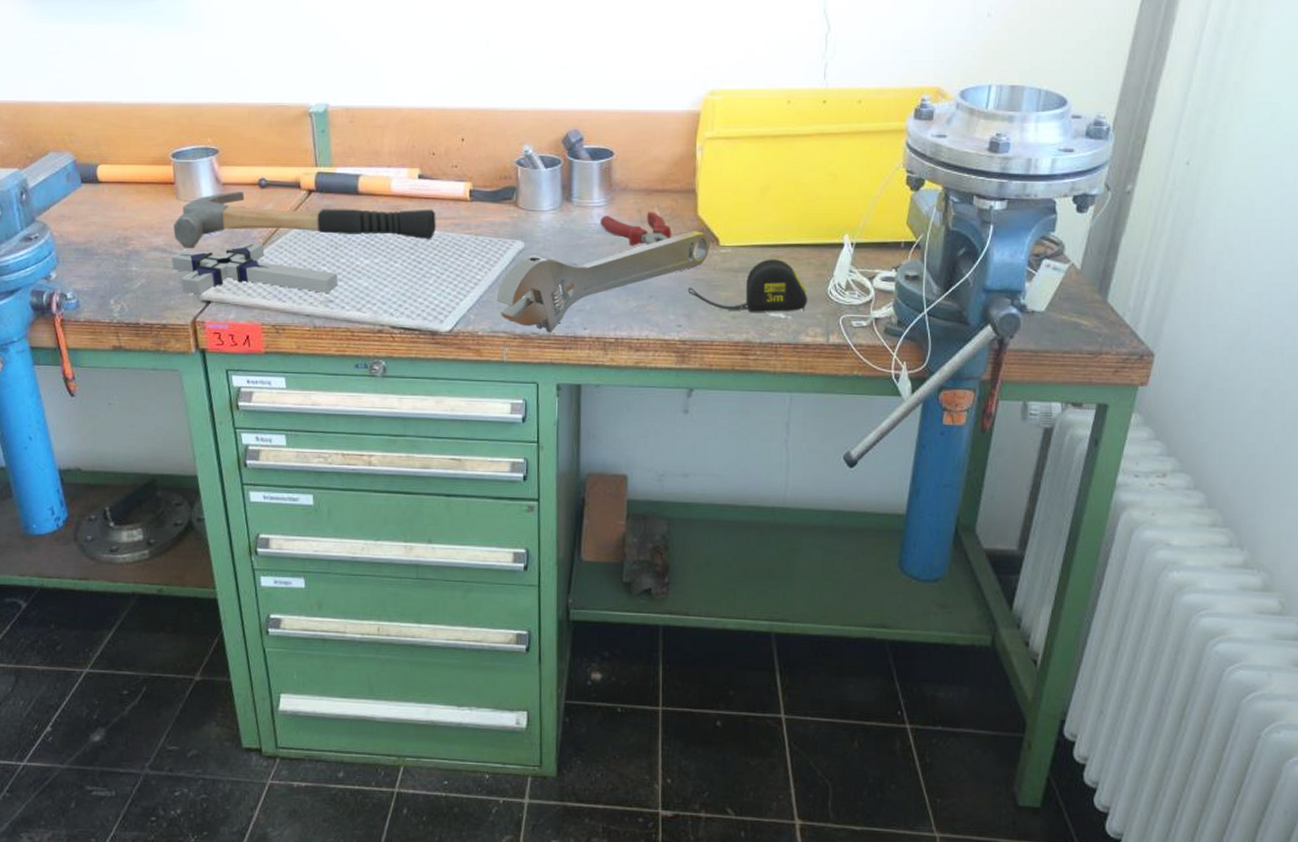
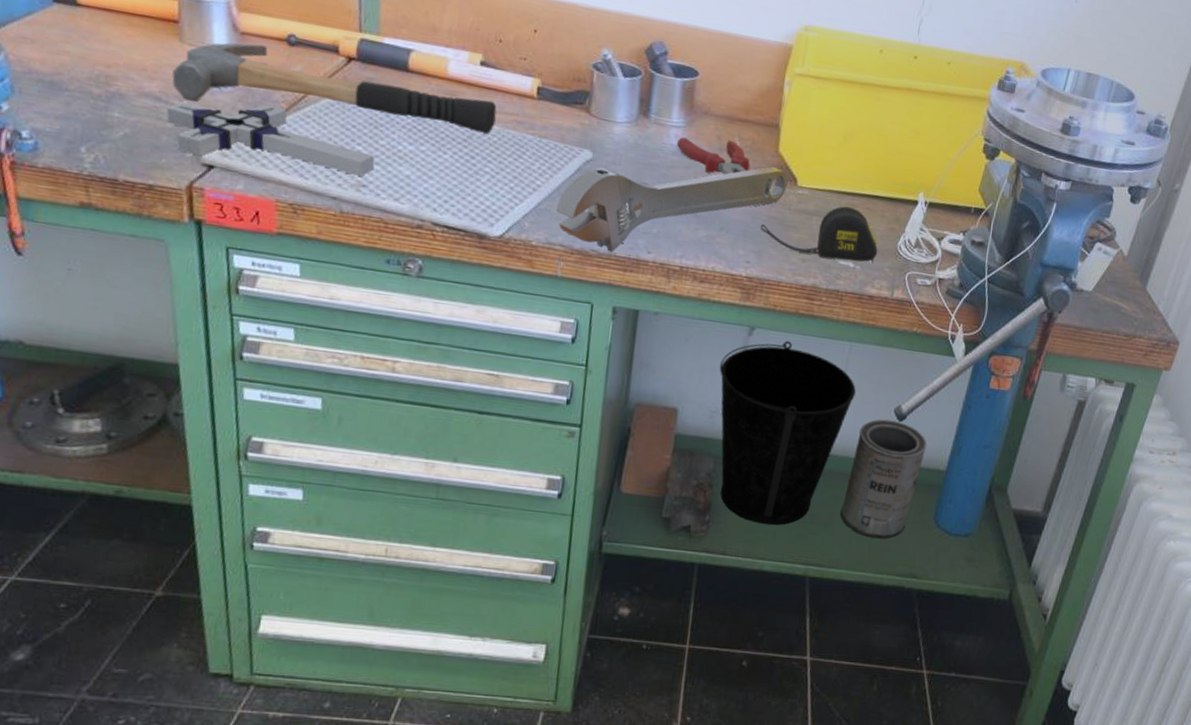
bucket: none [662,398,801,582] -> present [719,341,856,525]
paint can: none [798,467,883,590] -> present [839,419,927,539]

